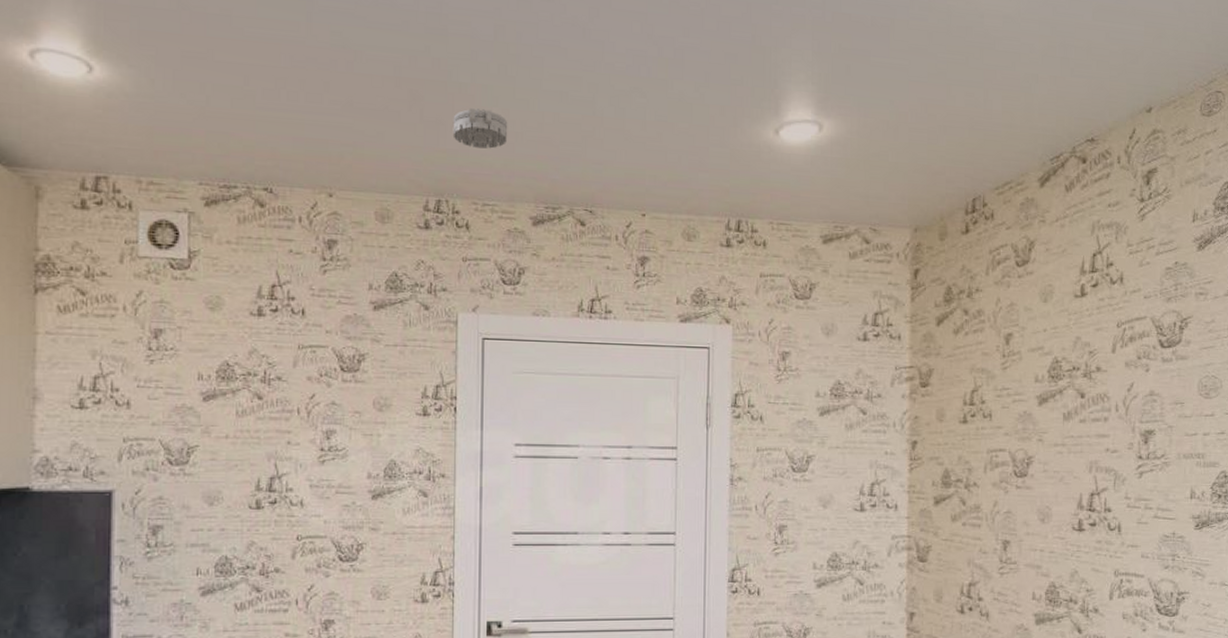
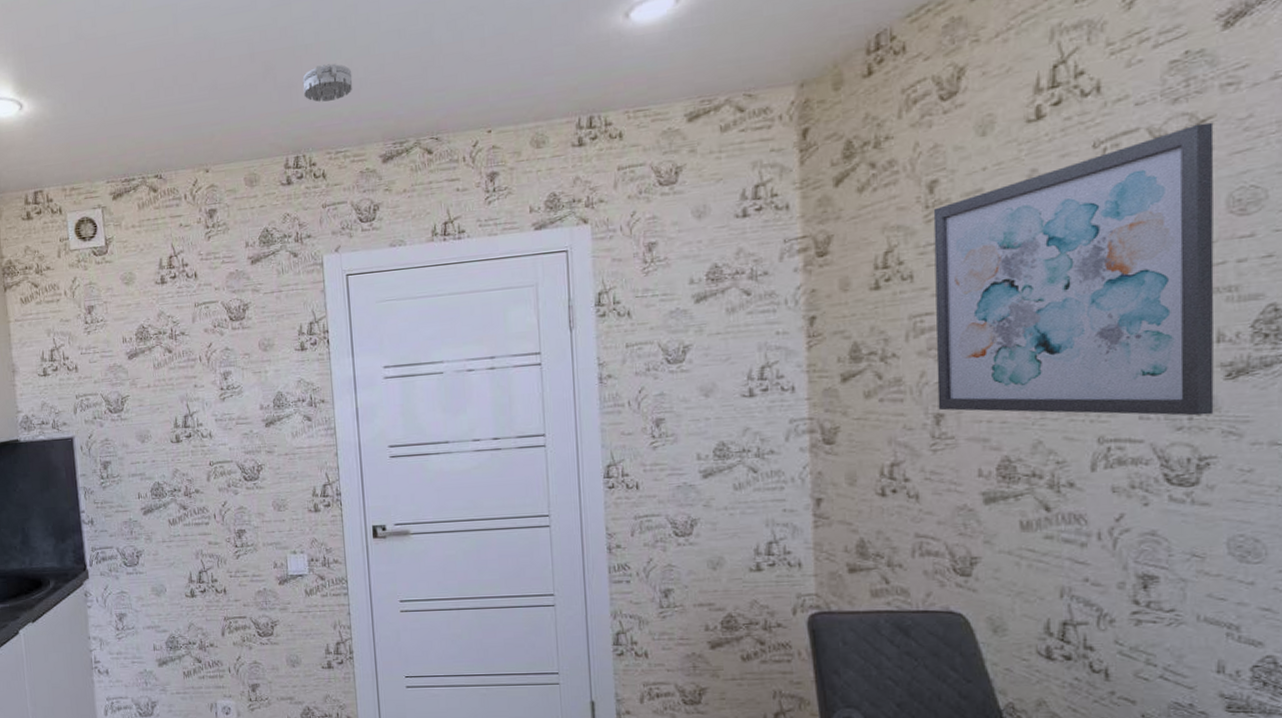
wall art: none [1006,321,1191,557] -> present [933,122,1214,416]

